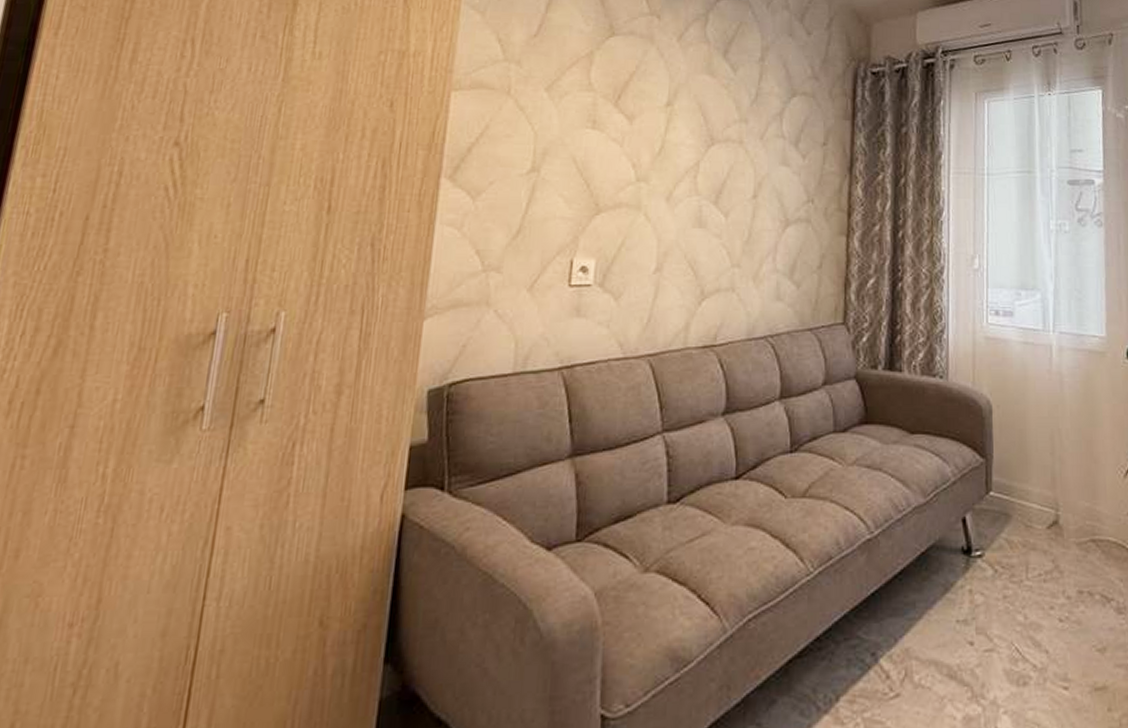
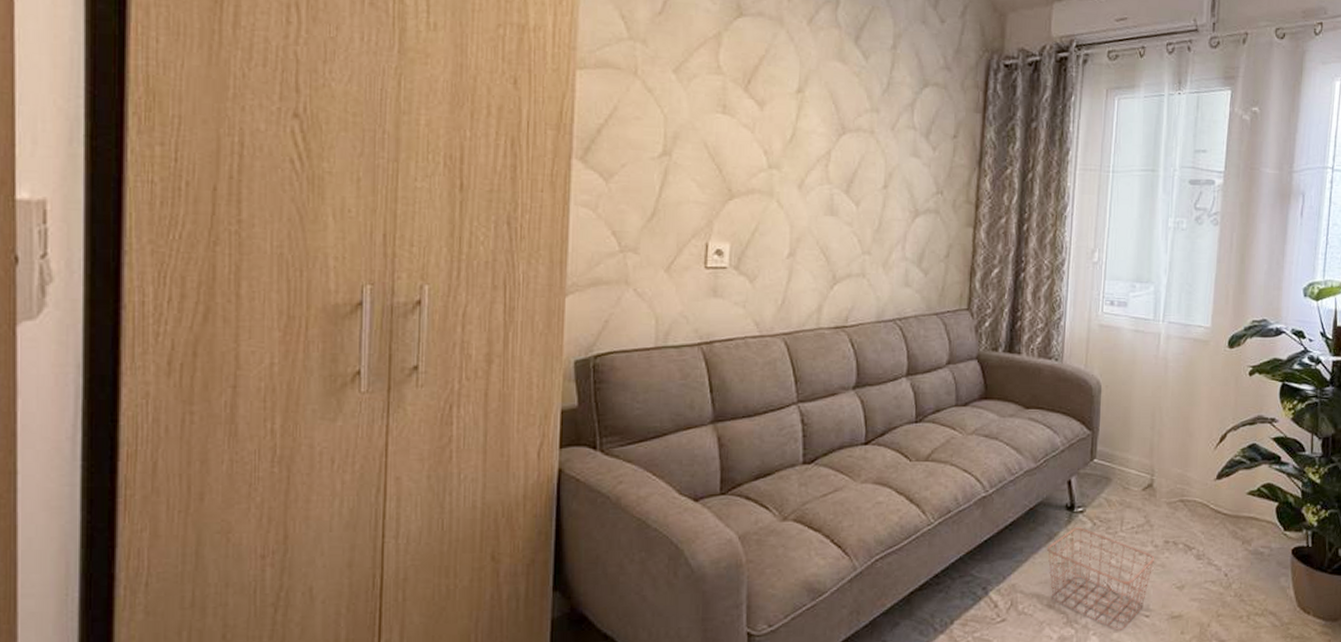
basket: none [944,575,1069,707] -> present [1047,527,1155,630]

